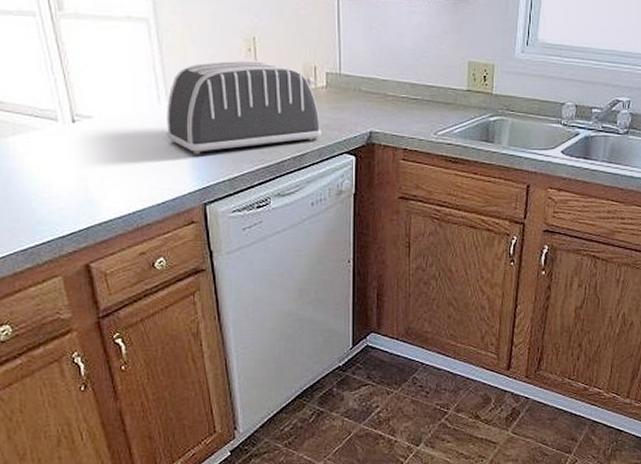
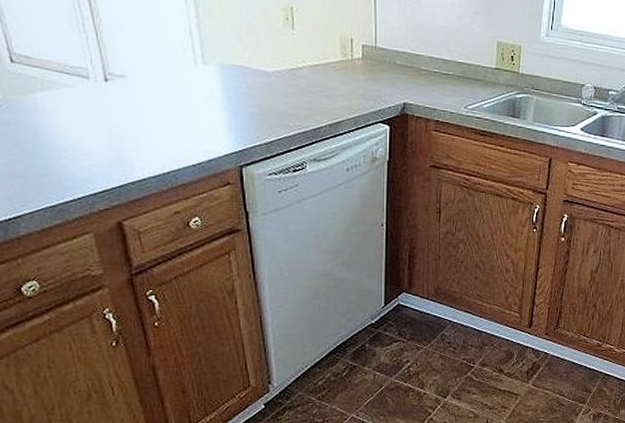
toaster: present [166,60,322,155] -> none [202,28,357,119]

